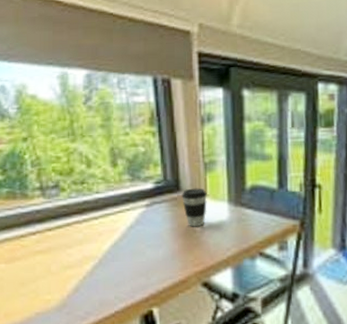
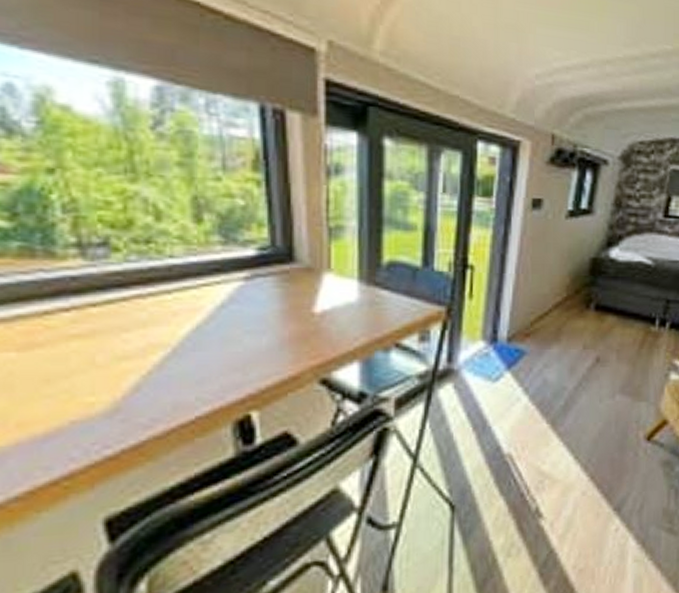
coffee cup: present [182,188,207,227] -> none [296,259,330,310]

